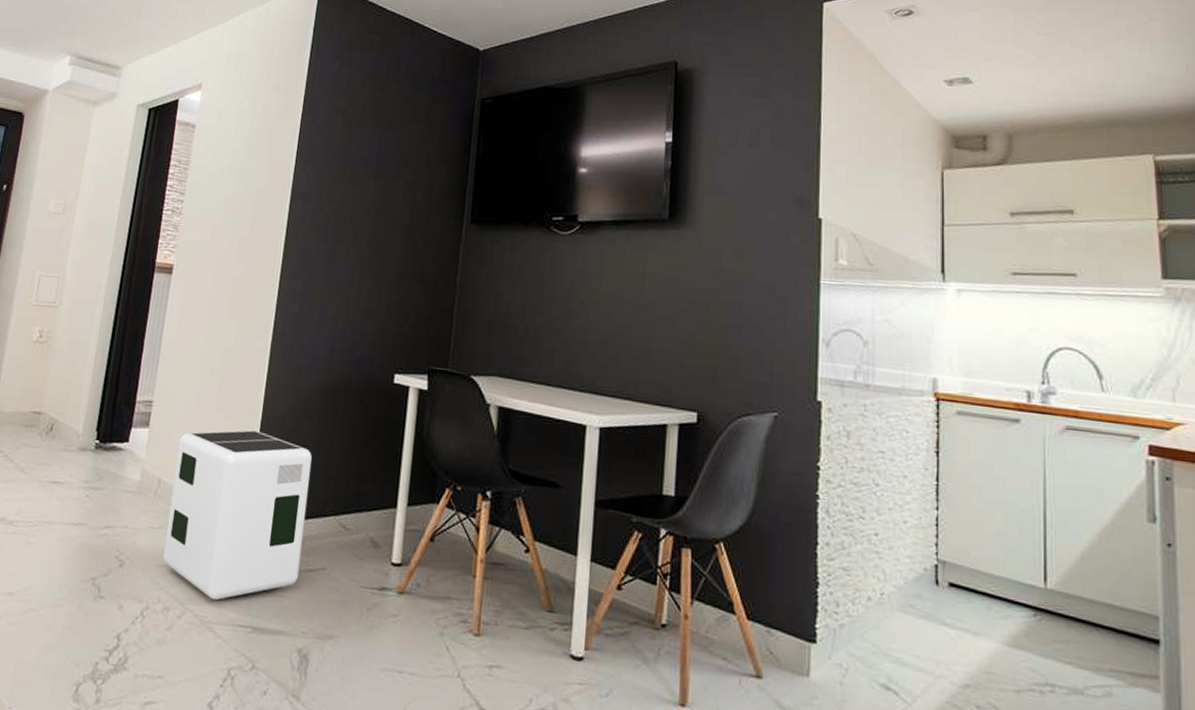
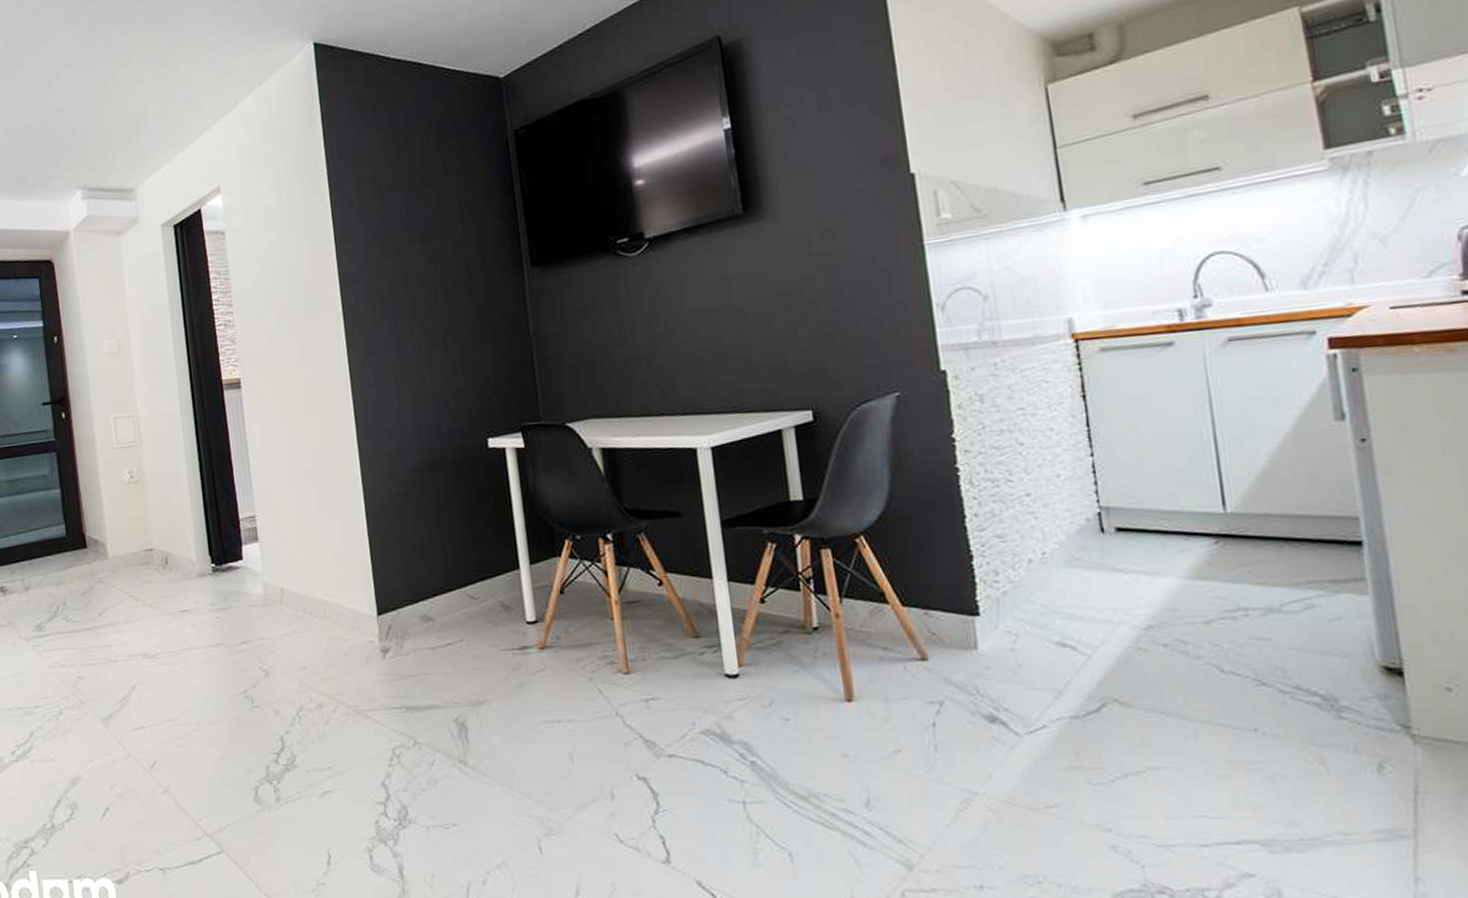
air purifier: present [162,430,312,601] -> none [290,522,439,690]

